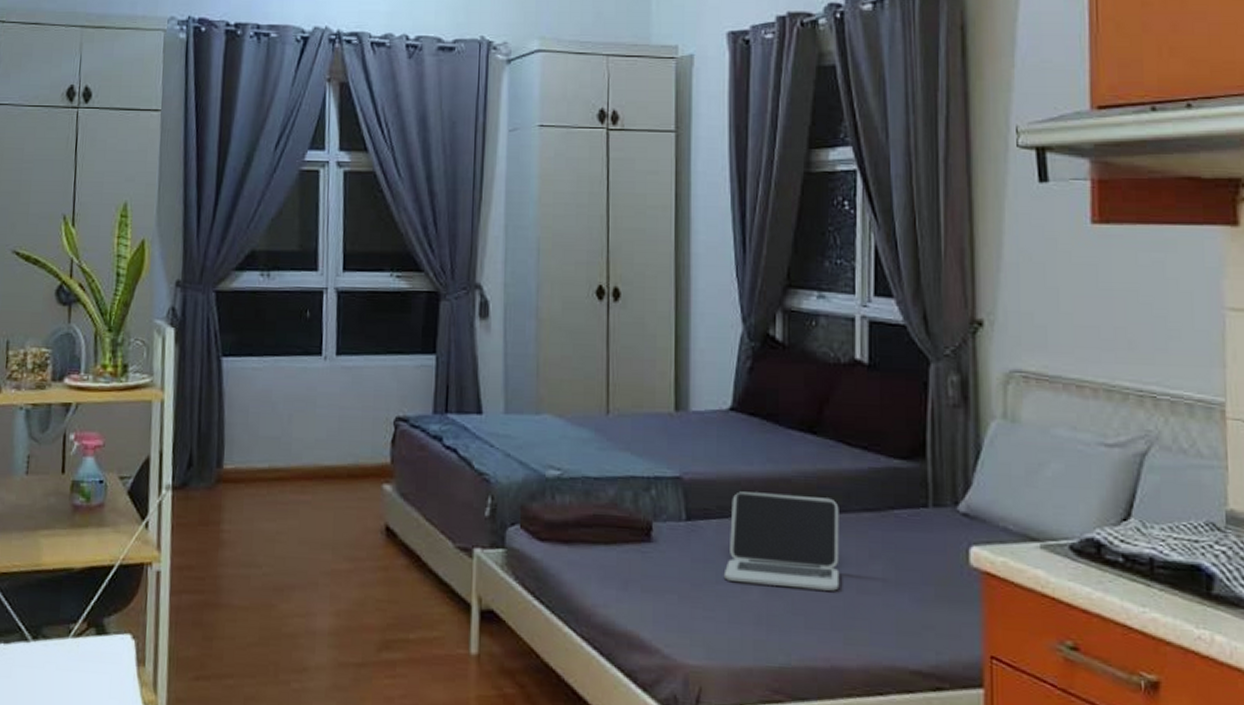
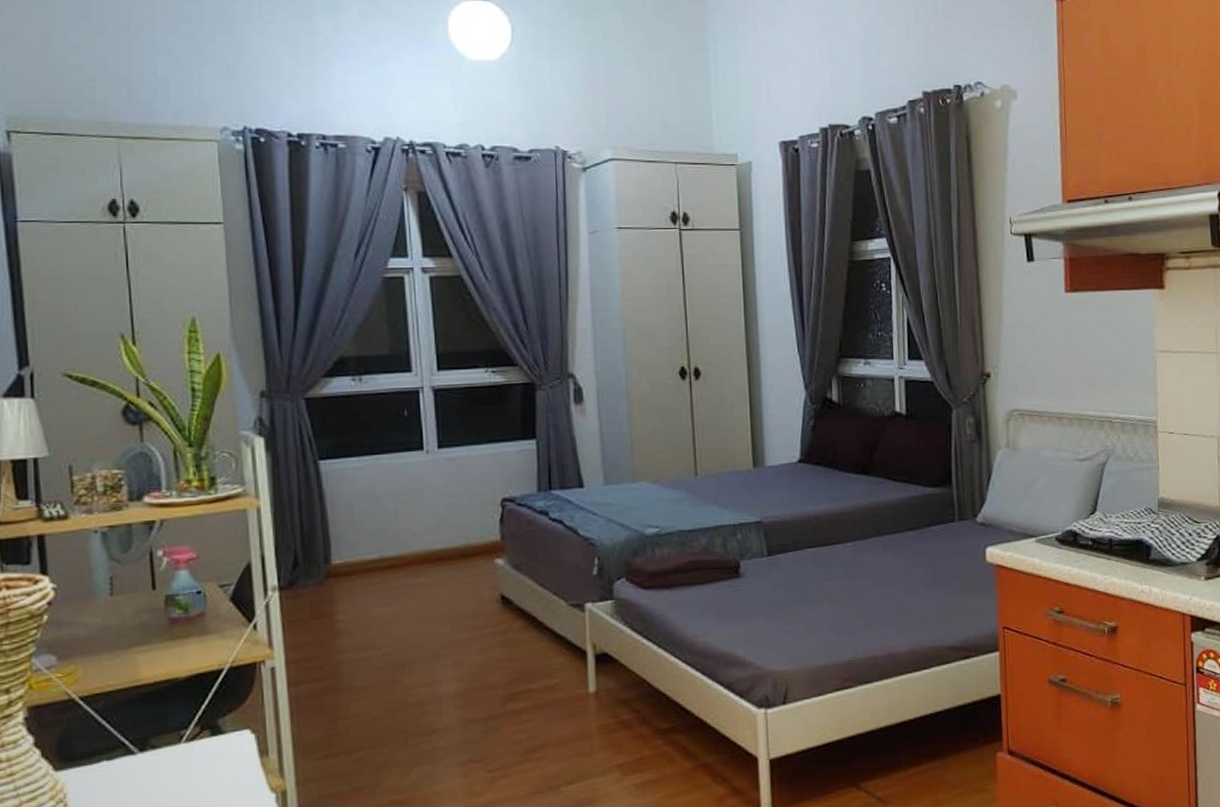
laptop: present [723,491,840,591] -> none [800,524,891,600]

